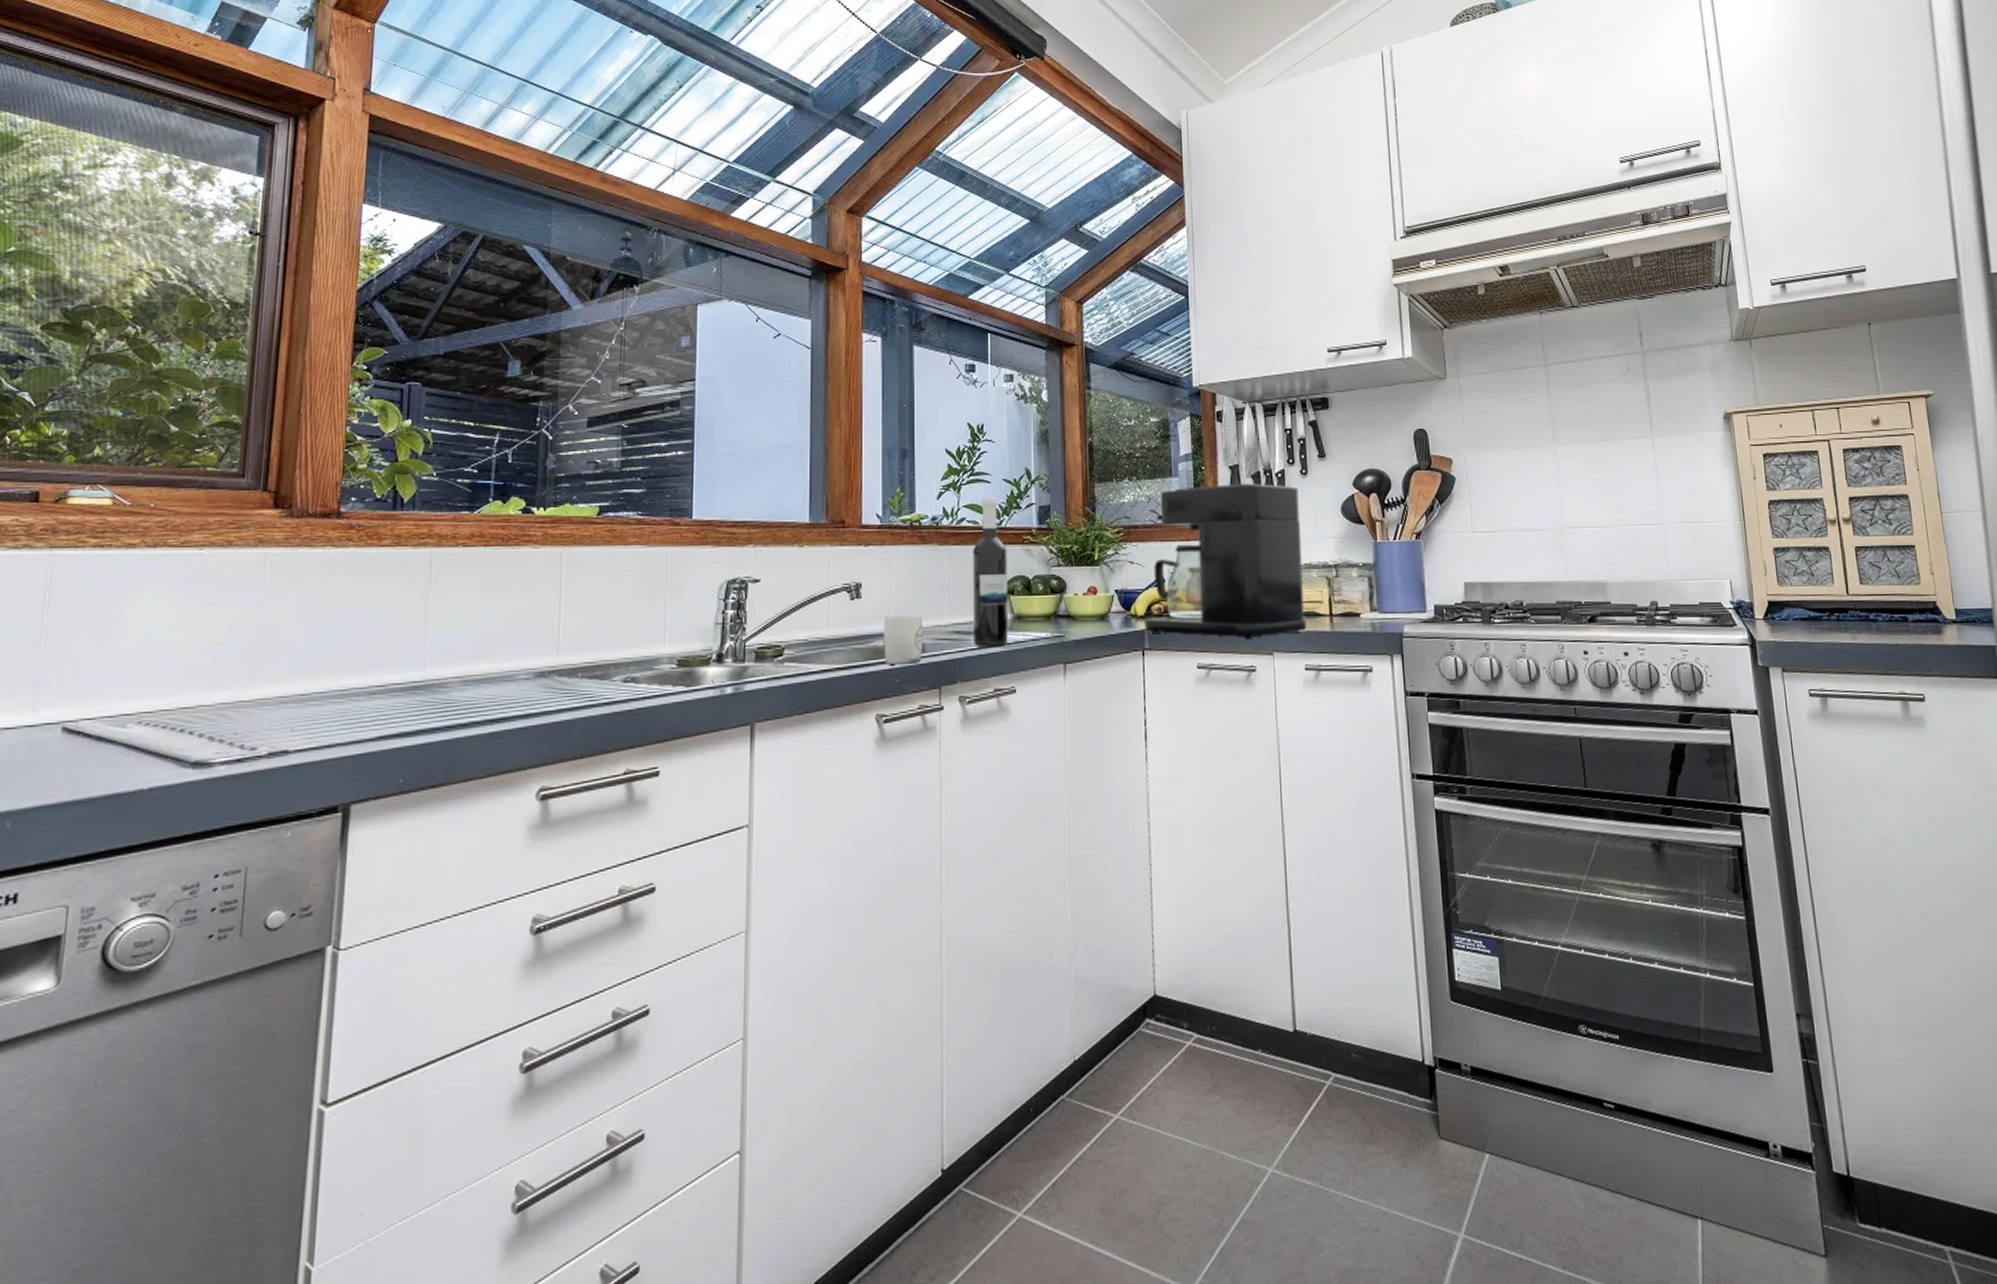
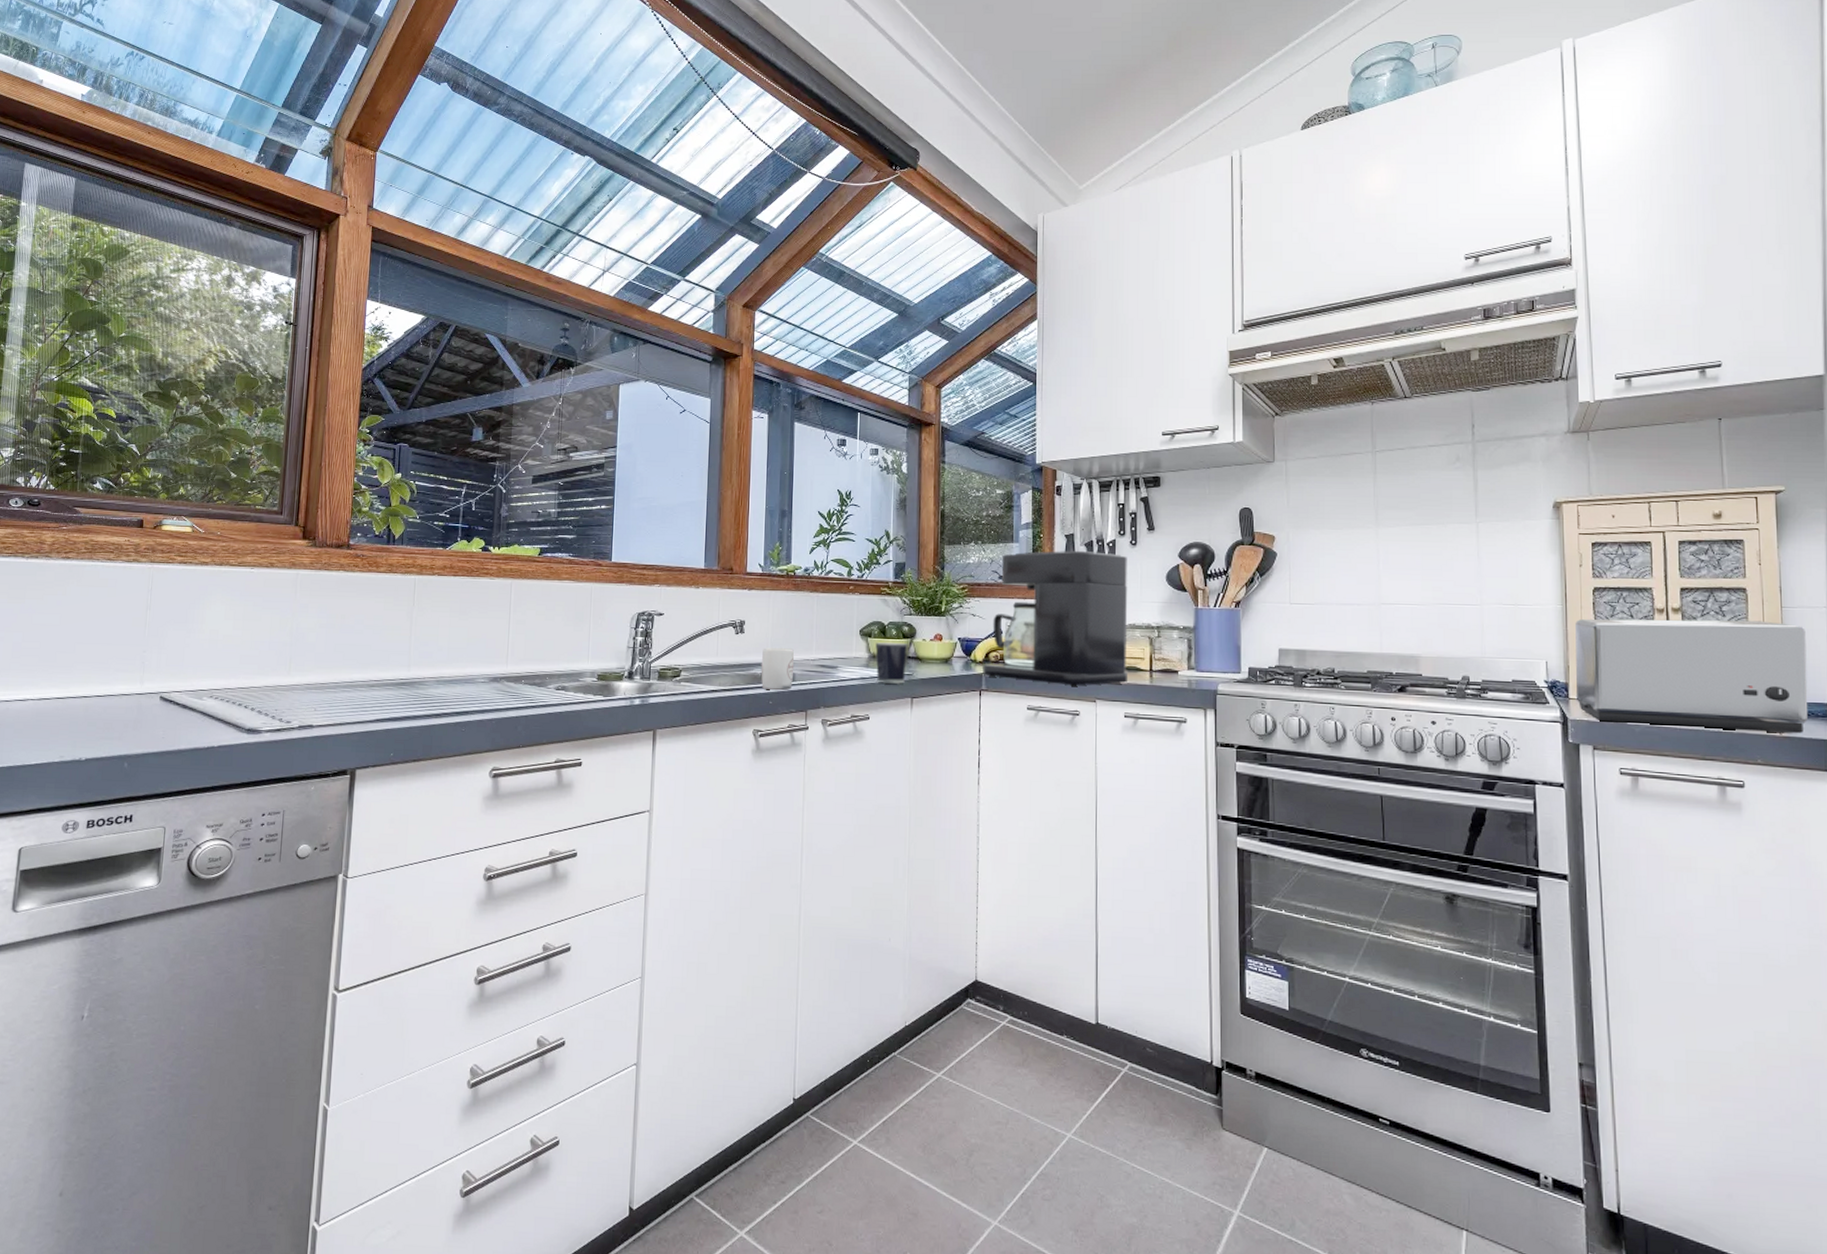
wine bottle: present [973,498,1008,648] -> none [835,554,867,681]
mug: none [1019,600,1058,650] -> present [875,642,908,685]
toaster: none [1754,527,1975,643] -> present [1575,618,1808,734]

